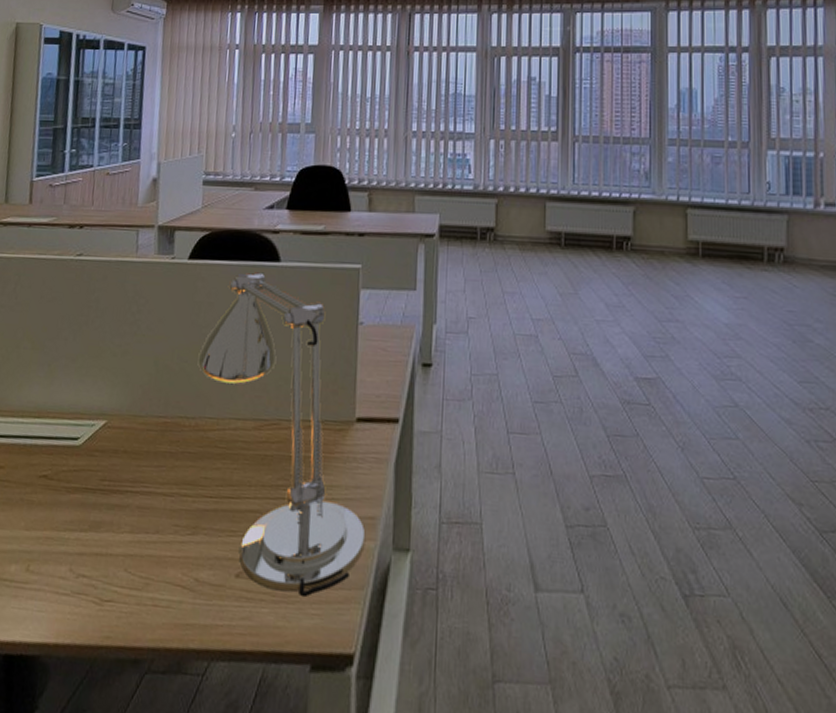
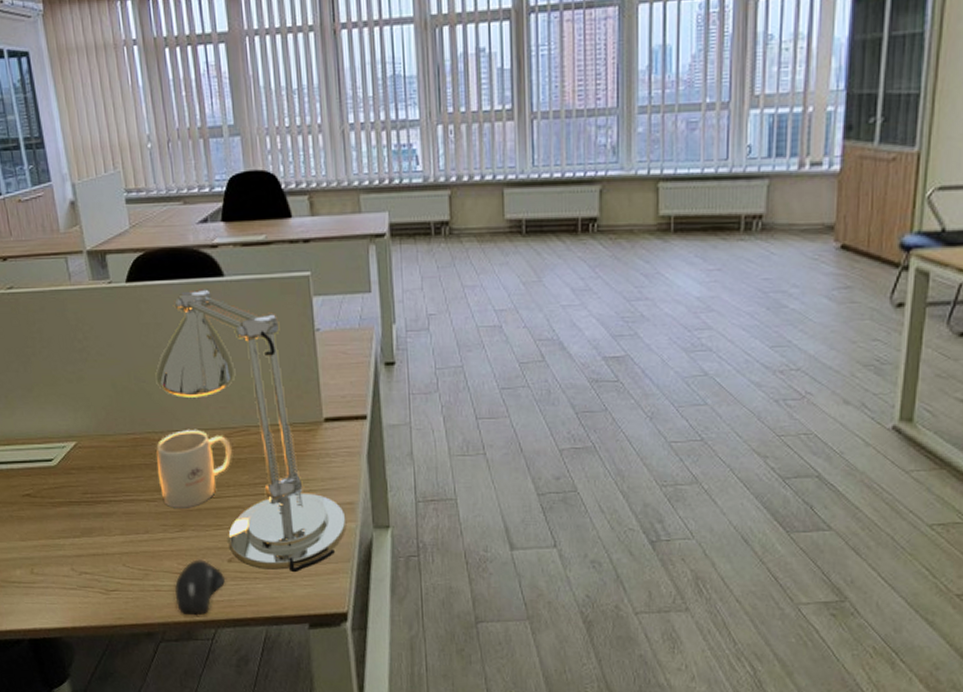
computer mouse: none [171,570,230,642] -> present [174,559,226,615]
mug: none [180,418,260,508] -> present [156,430,232,508]

